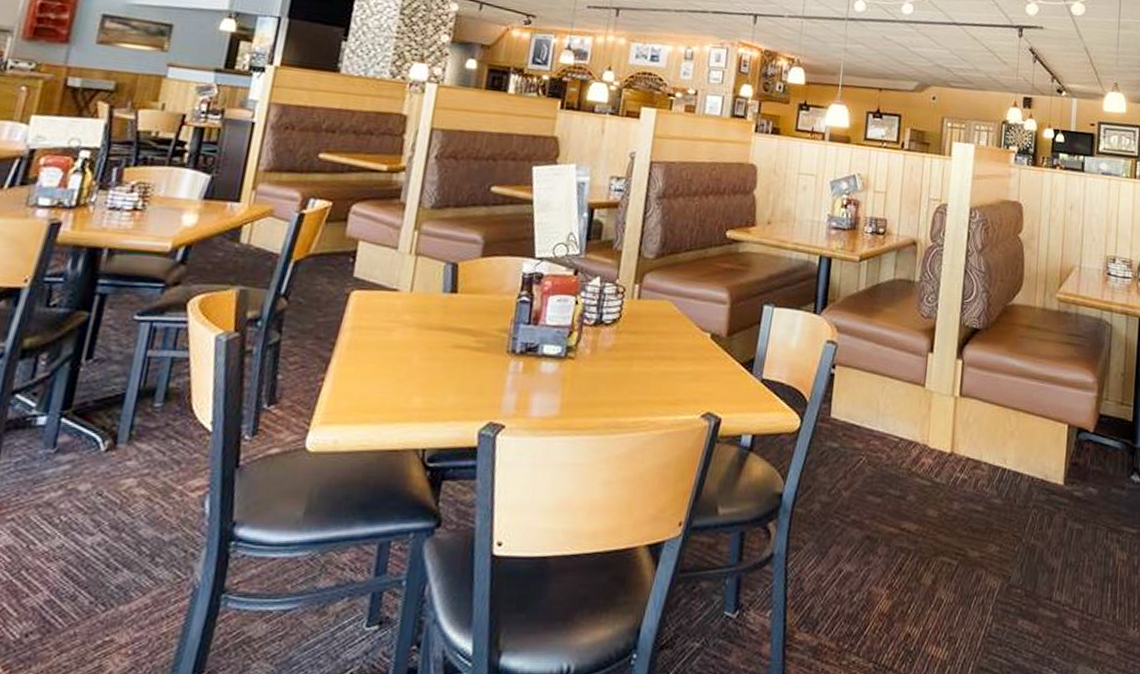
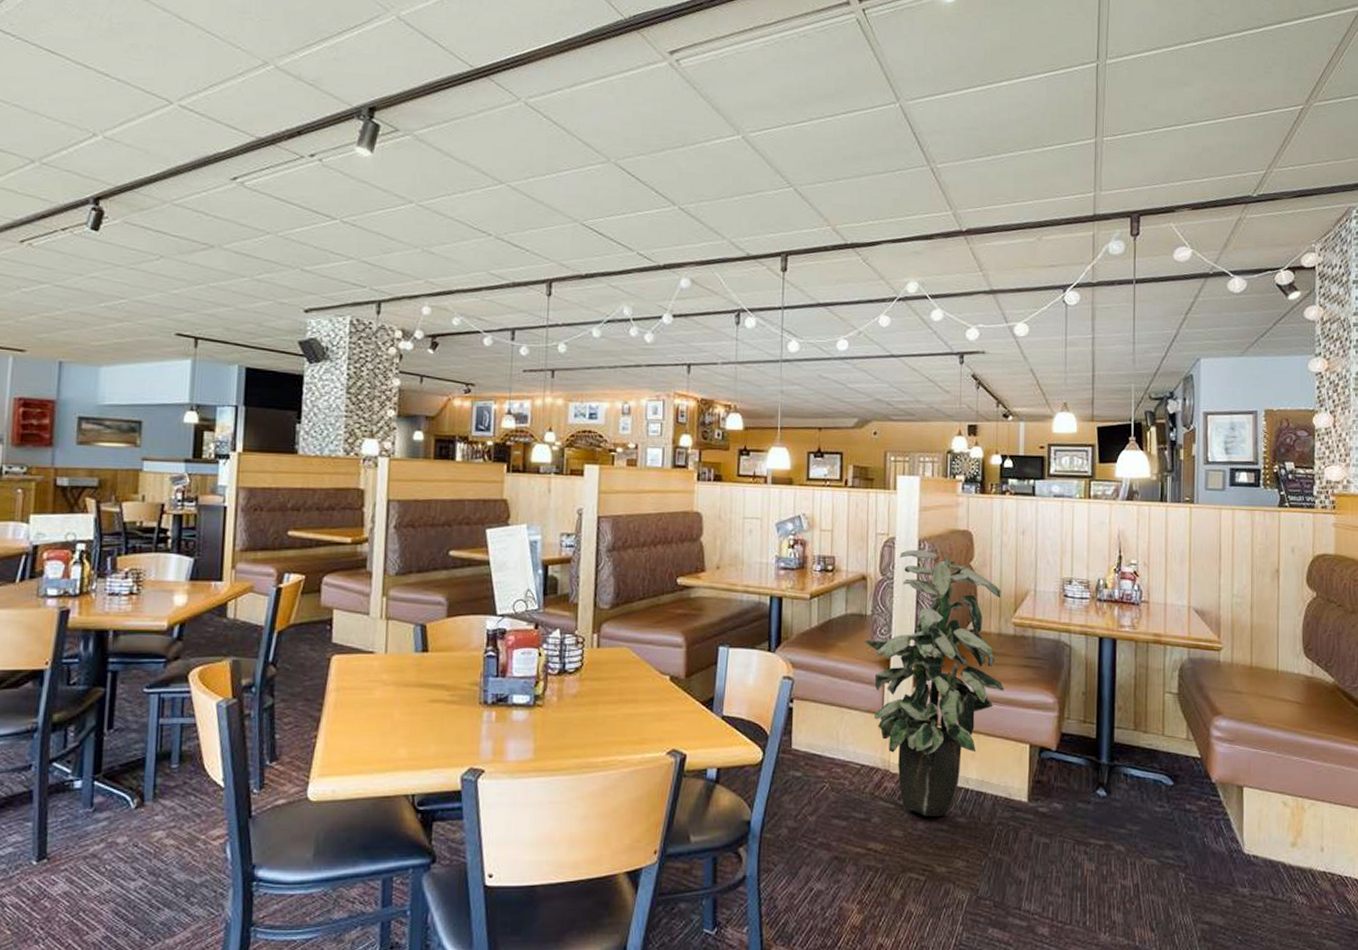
indoor plant: none [911,217,1047,497] -> present [864,549,1005,816]

